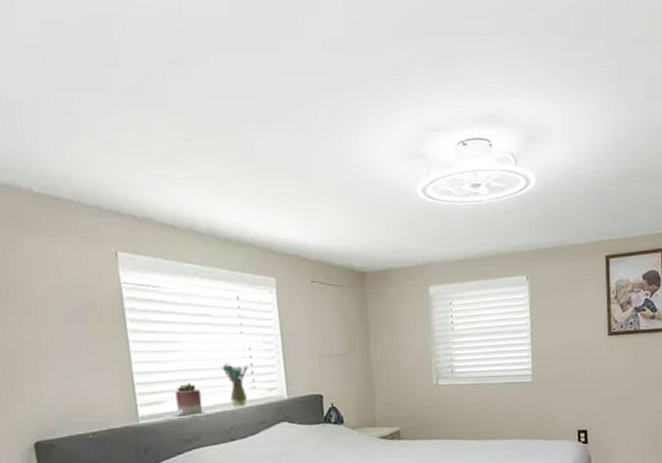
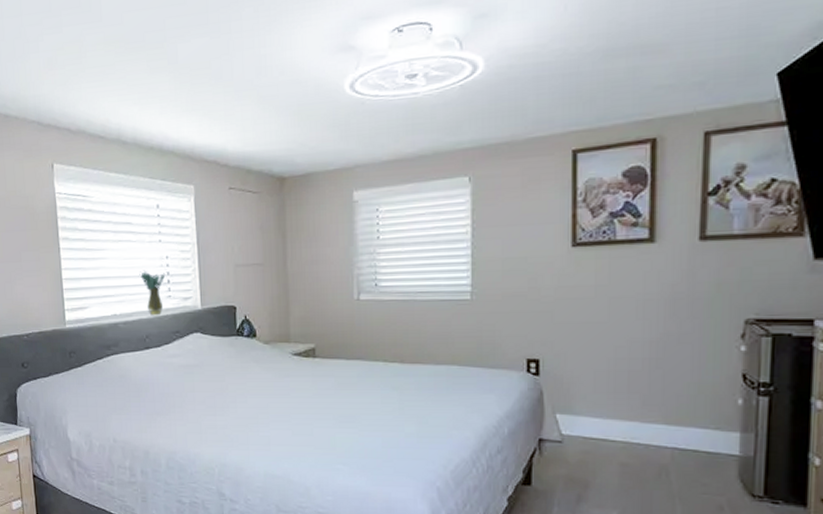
succulent planter: present [174,382,206,417] -> none [97,290,125,322]

